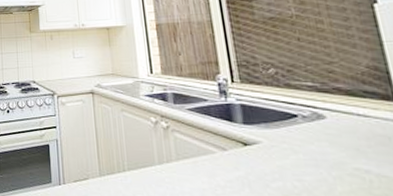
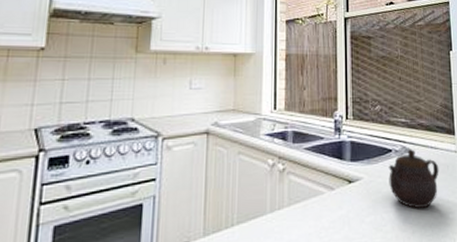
teapot: none [295,115,377,184] -> present [388,149,439,209]

